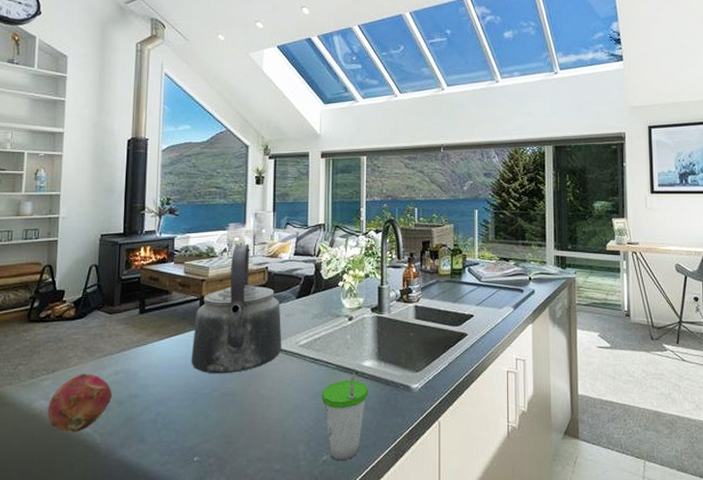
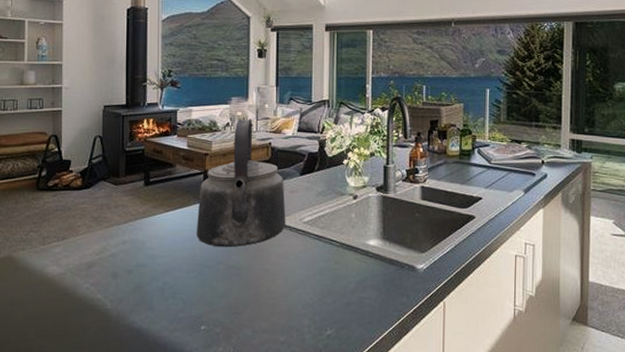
fruit: present [48,373,112,432] -> none [60,242,120,297]
cup: present [321,371,369,461] -> none [325,249,373,337]

